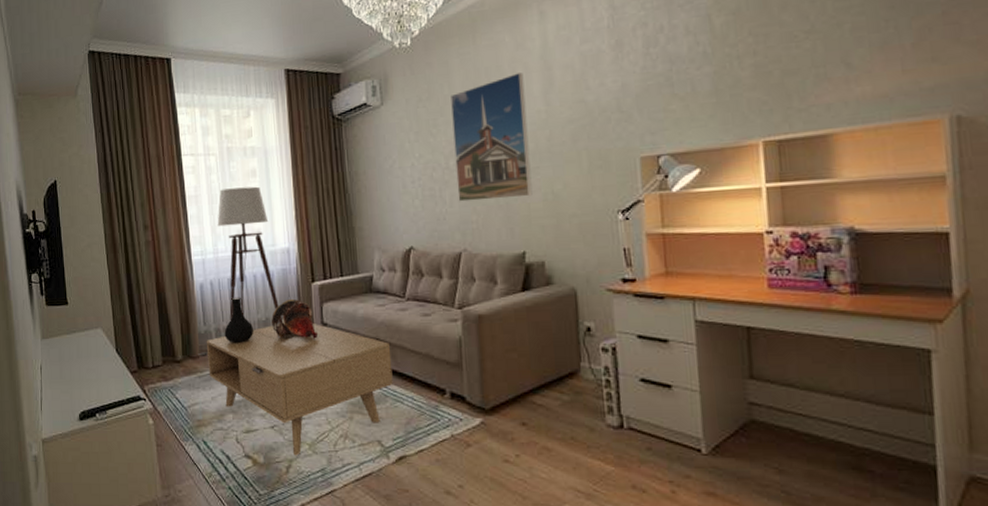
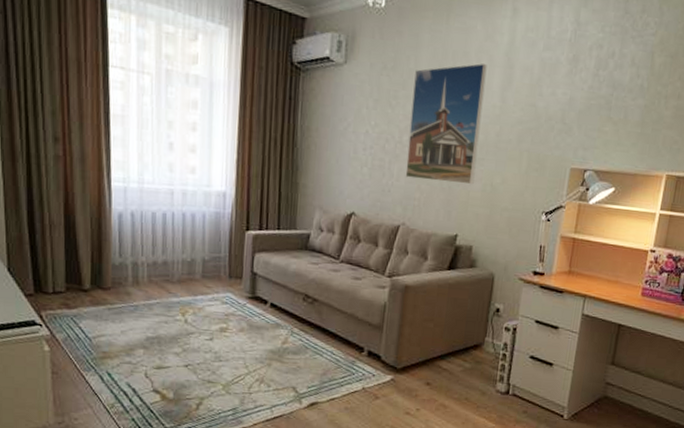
floor lamp: present [198,186,282,356] -> none [109,114,209,288]
coffee table: present [206,322,393,456] -> none [120,266,318,395]
vase: present [224,297,254,343] -> none [142,232,177,281]
decorative bowl: present [271,299,319,339] -> none [196,244,247,287]

